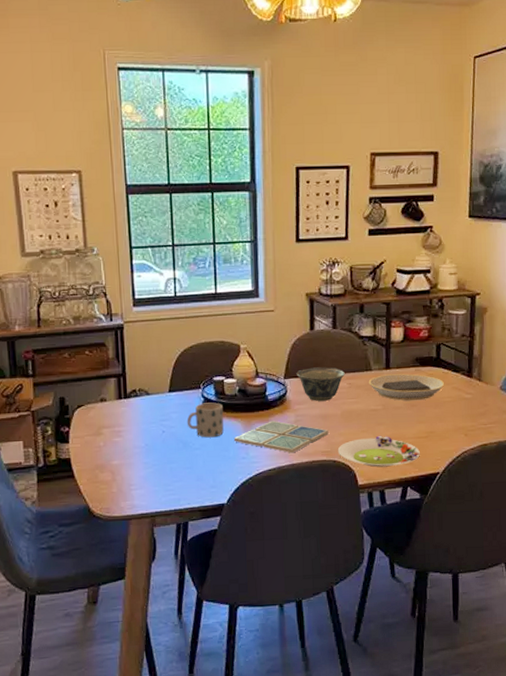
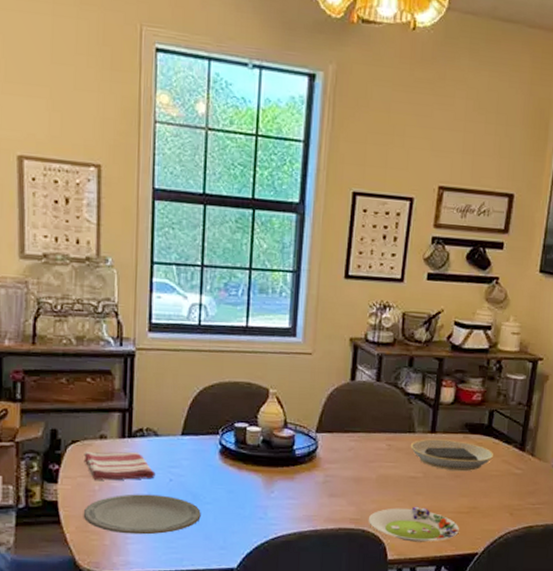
dish towel: none [88,410,150,437] -> present [84,451,156,480]
plate: none [92,445,192,482] -> present [83,494,201,535]
mug: present [186,402,224,438] -> none [199,451,243,492]
drink coaster: present [233,420,329,453] -> none [251,479,360,518]
bowl: present [296,367,345,401] -> none [330,423,385,462]

